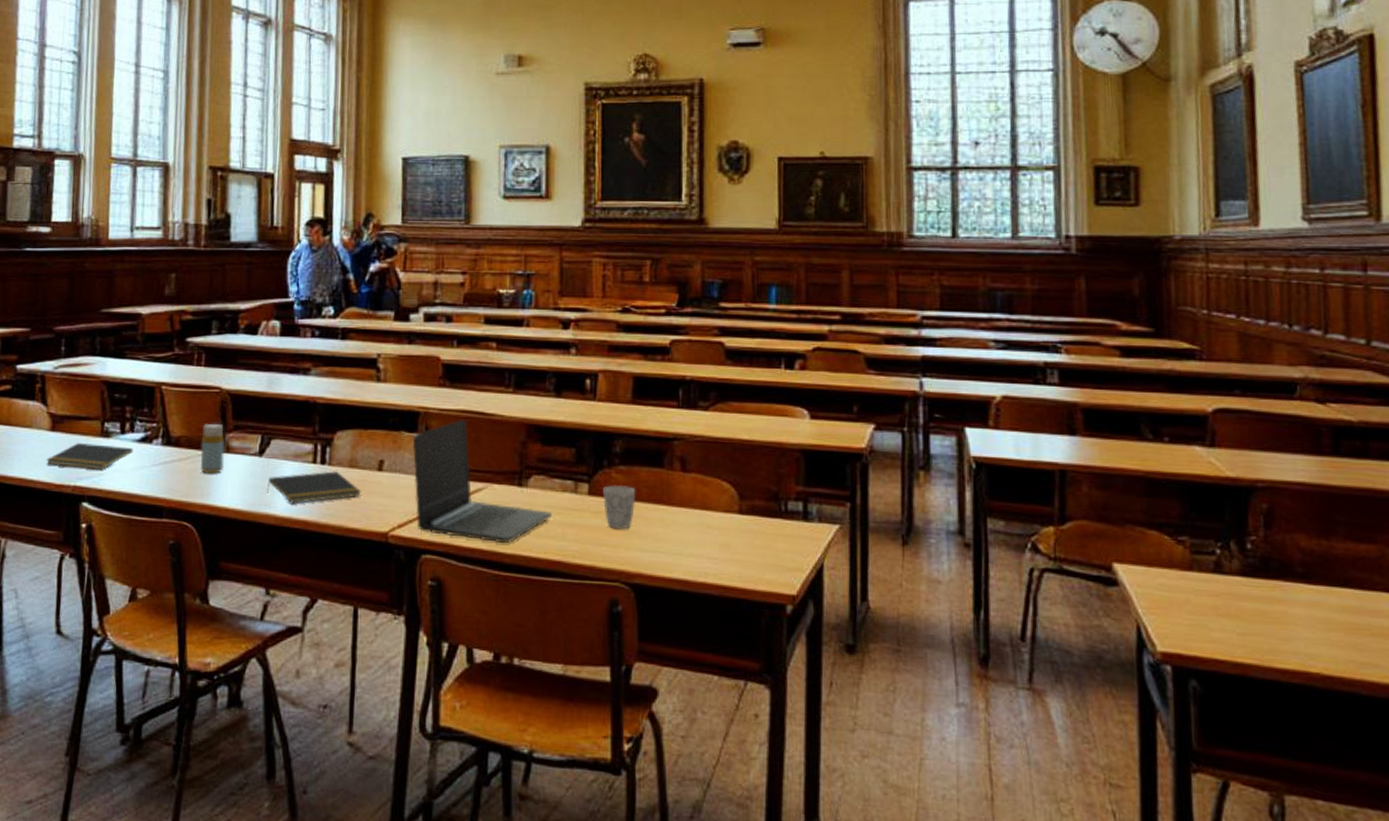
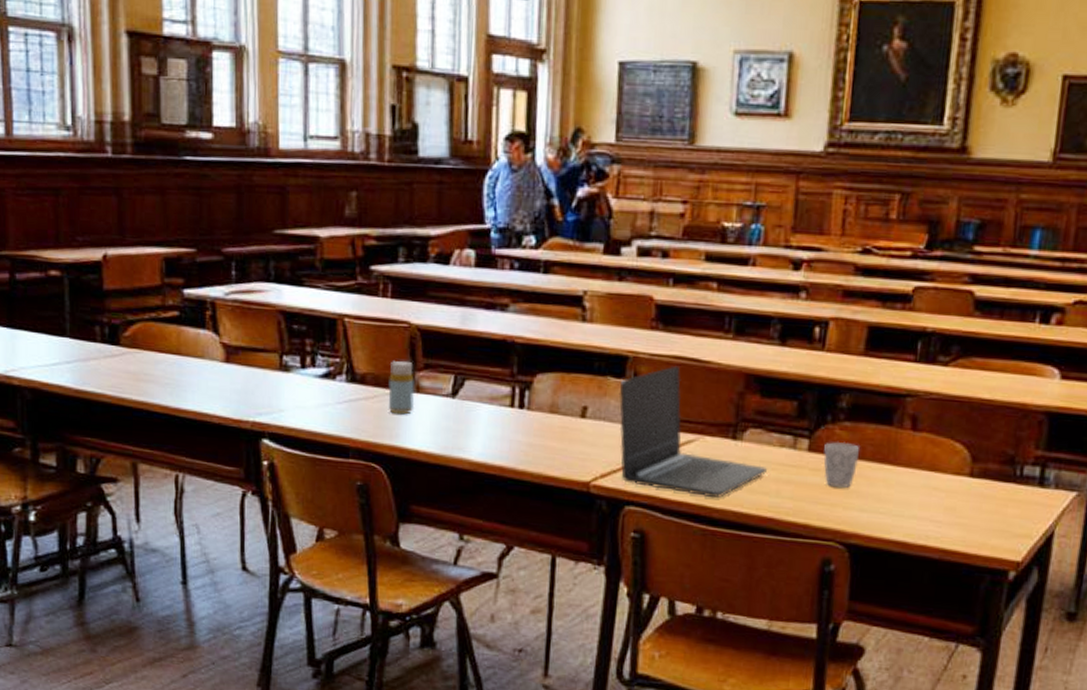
notepad: present [46,443,133,470] -> none [221,376,315,406]
notepad: present [267,471,361,503] -> none [461,415,562,449]

